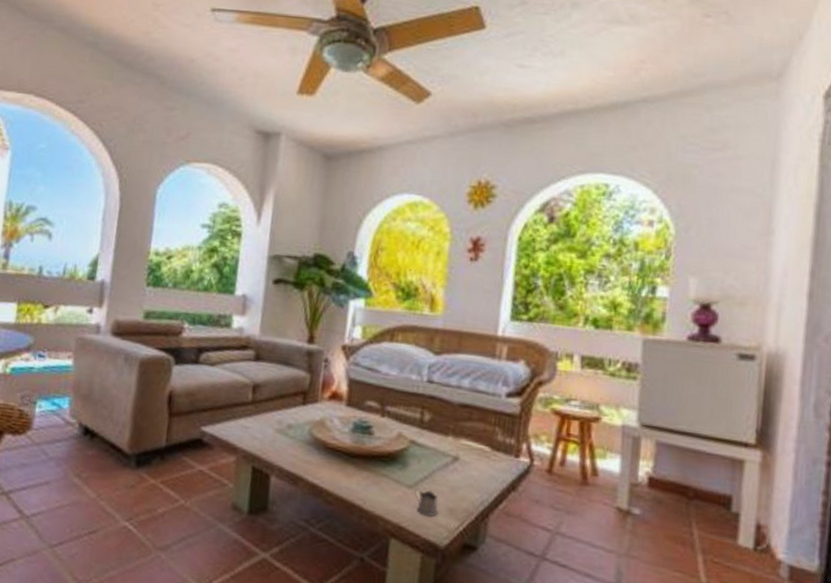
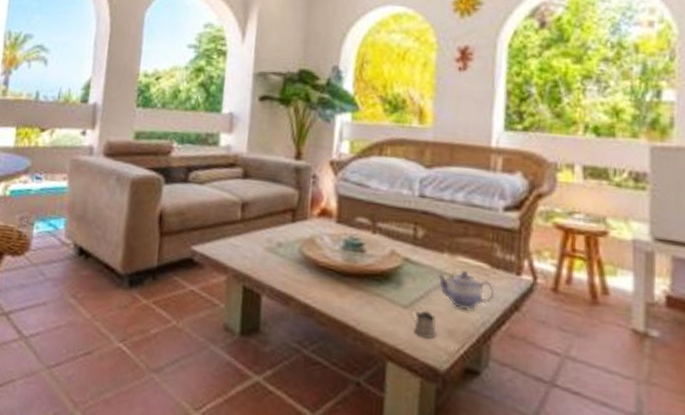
teapot: none [441,453,495,490] -> present [437,271,496,311]

